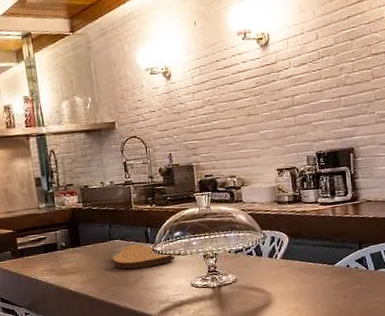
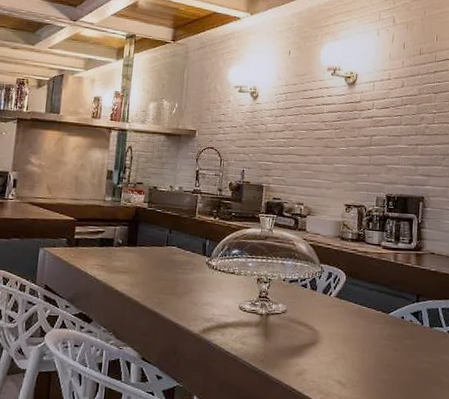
cutting board: present [111,244,175,270] -> none [165,255,228,281]

